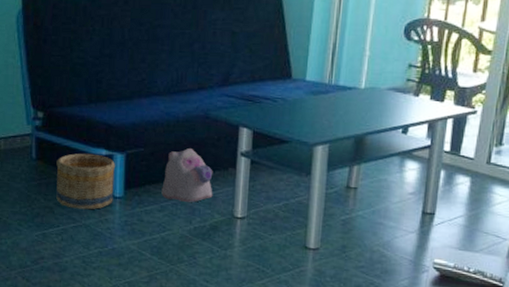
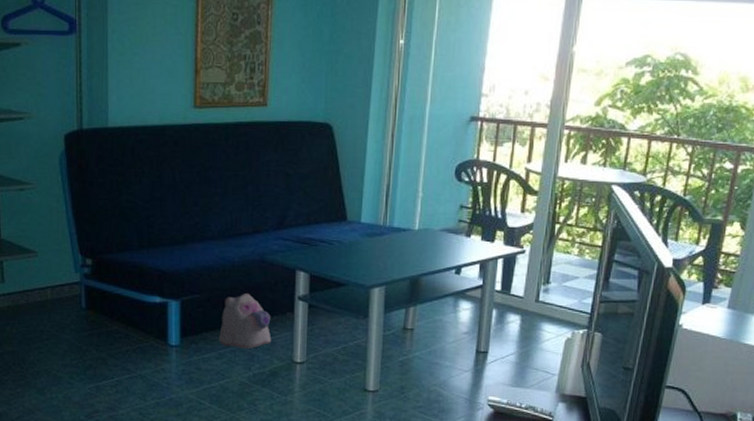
basket: present [56,153,115,210] -> none [108,301,170,360]

